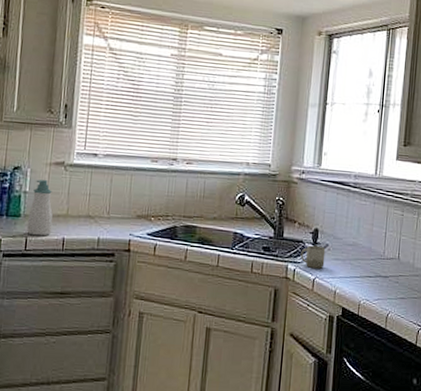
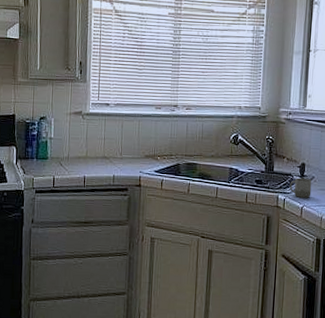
soap bottle: present [27,180,53,236] -> none [54,127,75,175]

